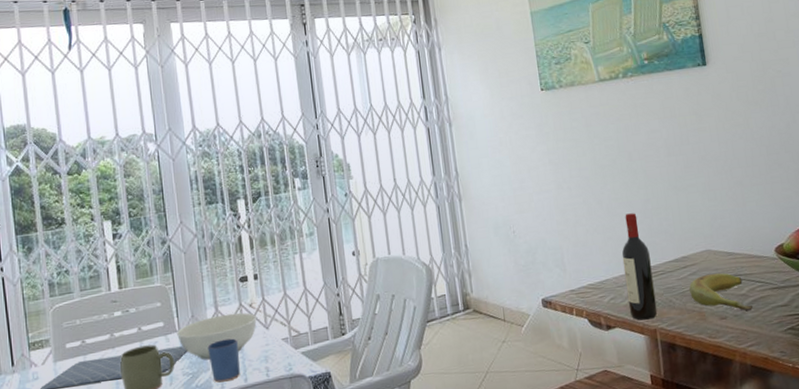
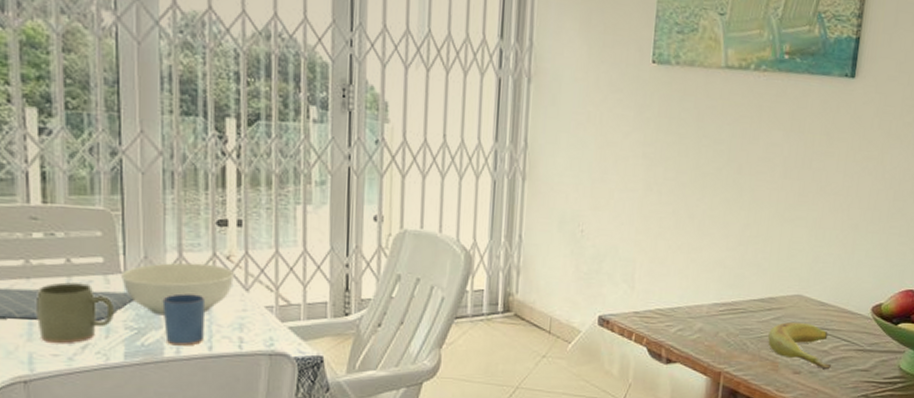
wine bottle: present [621,213,658,320] -> none [696,236,735,360]

